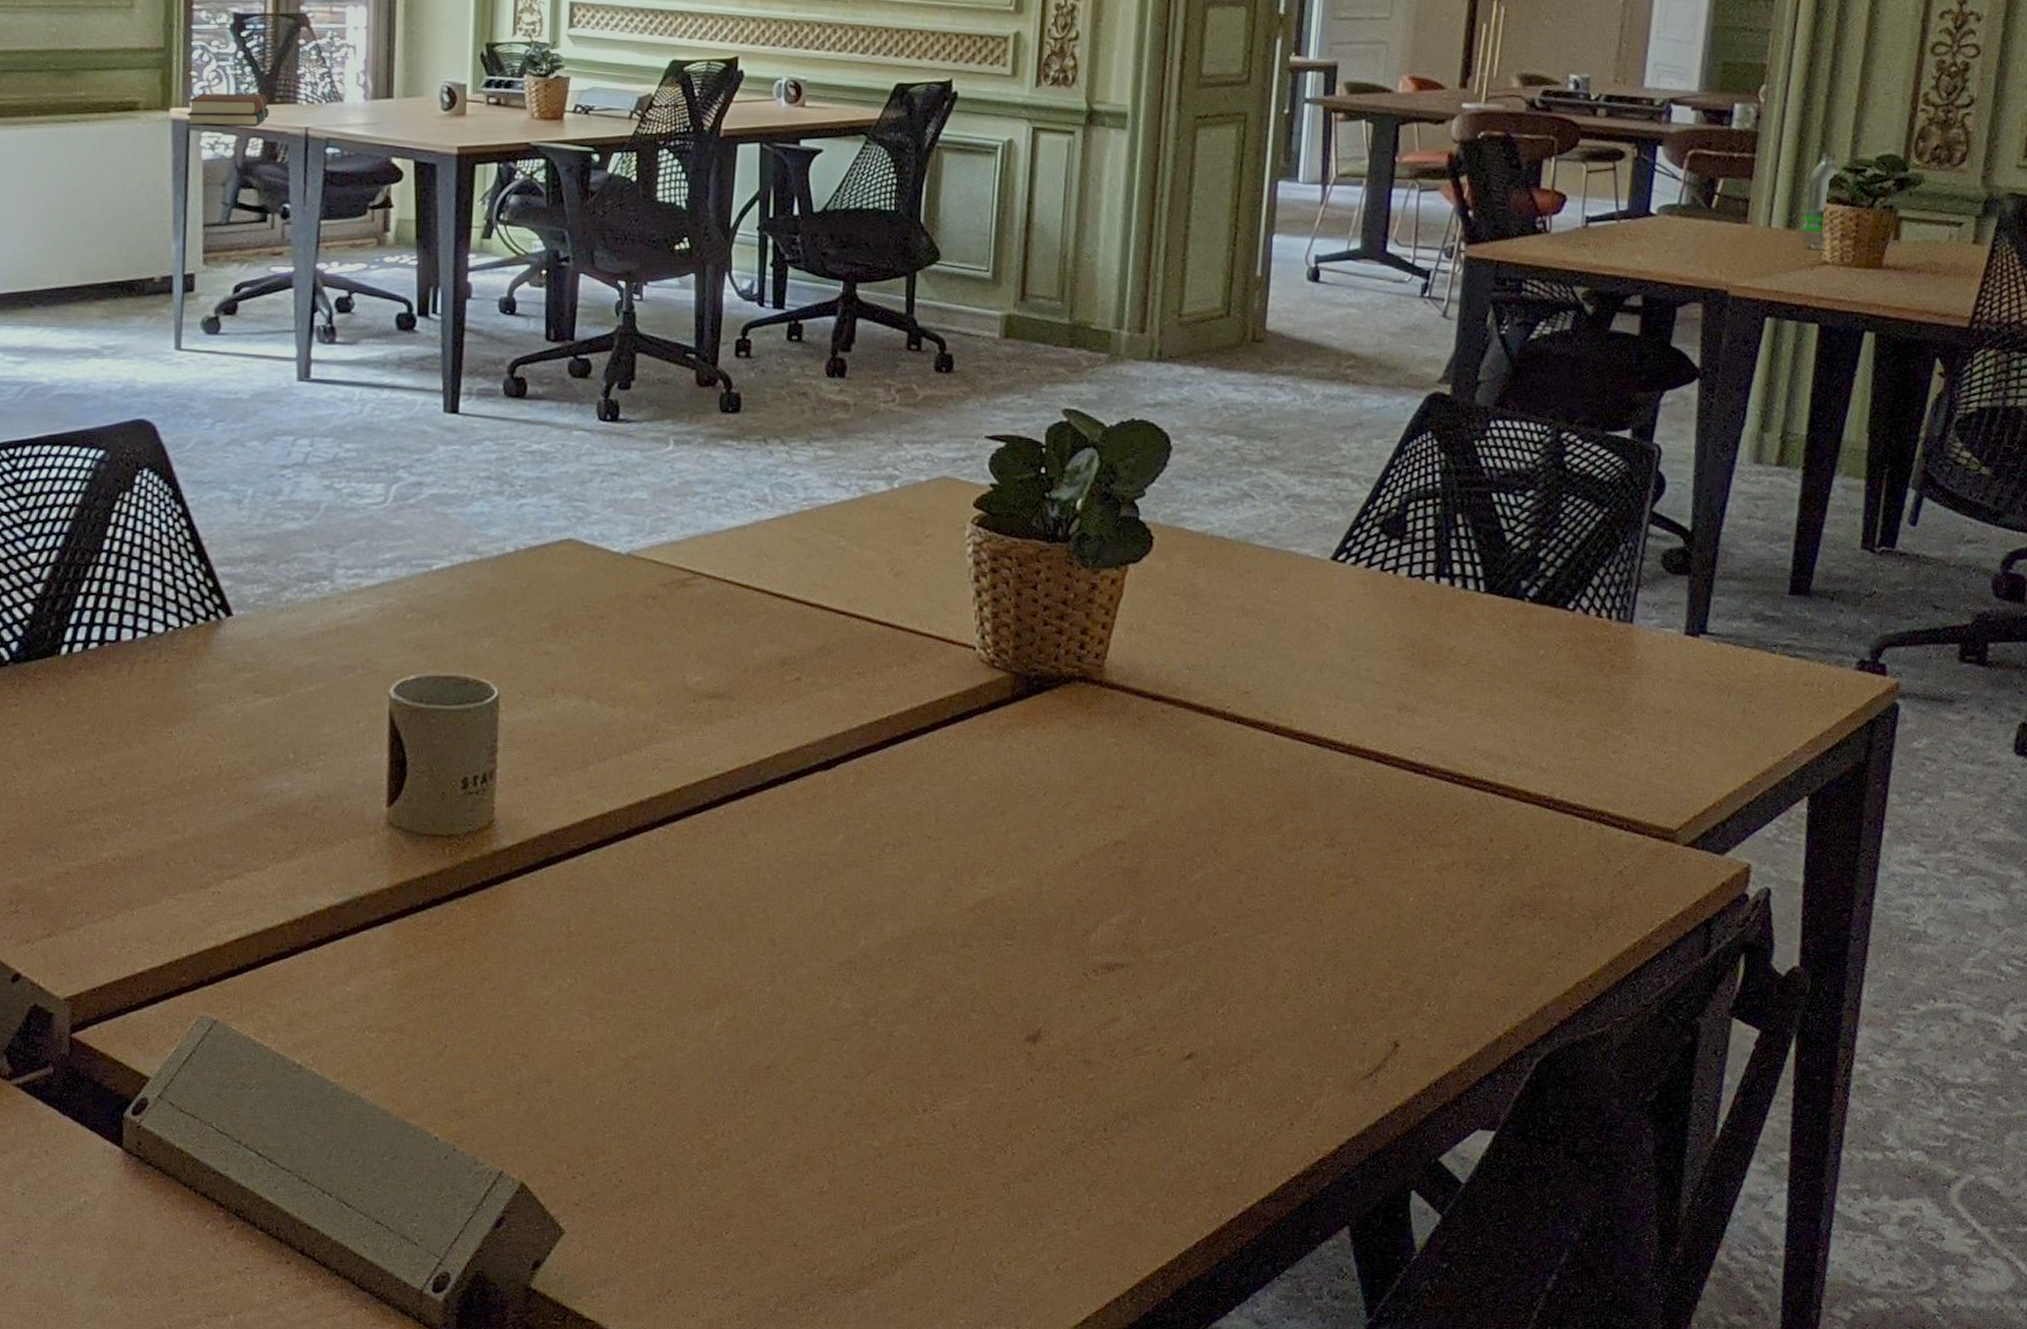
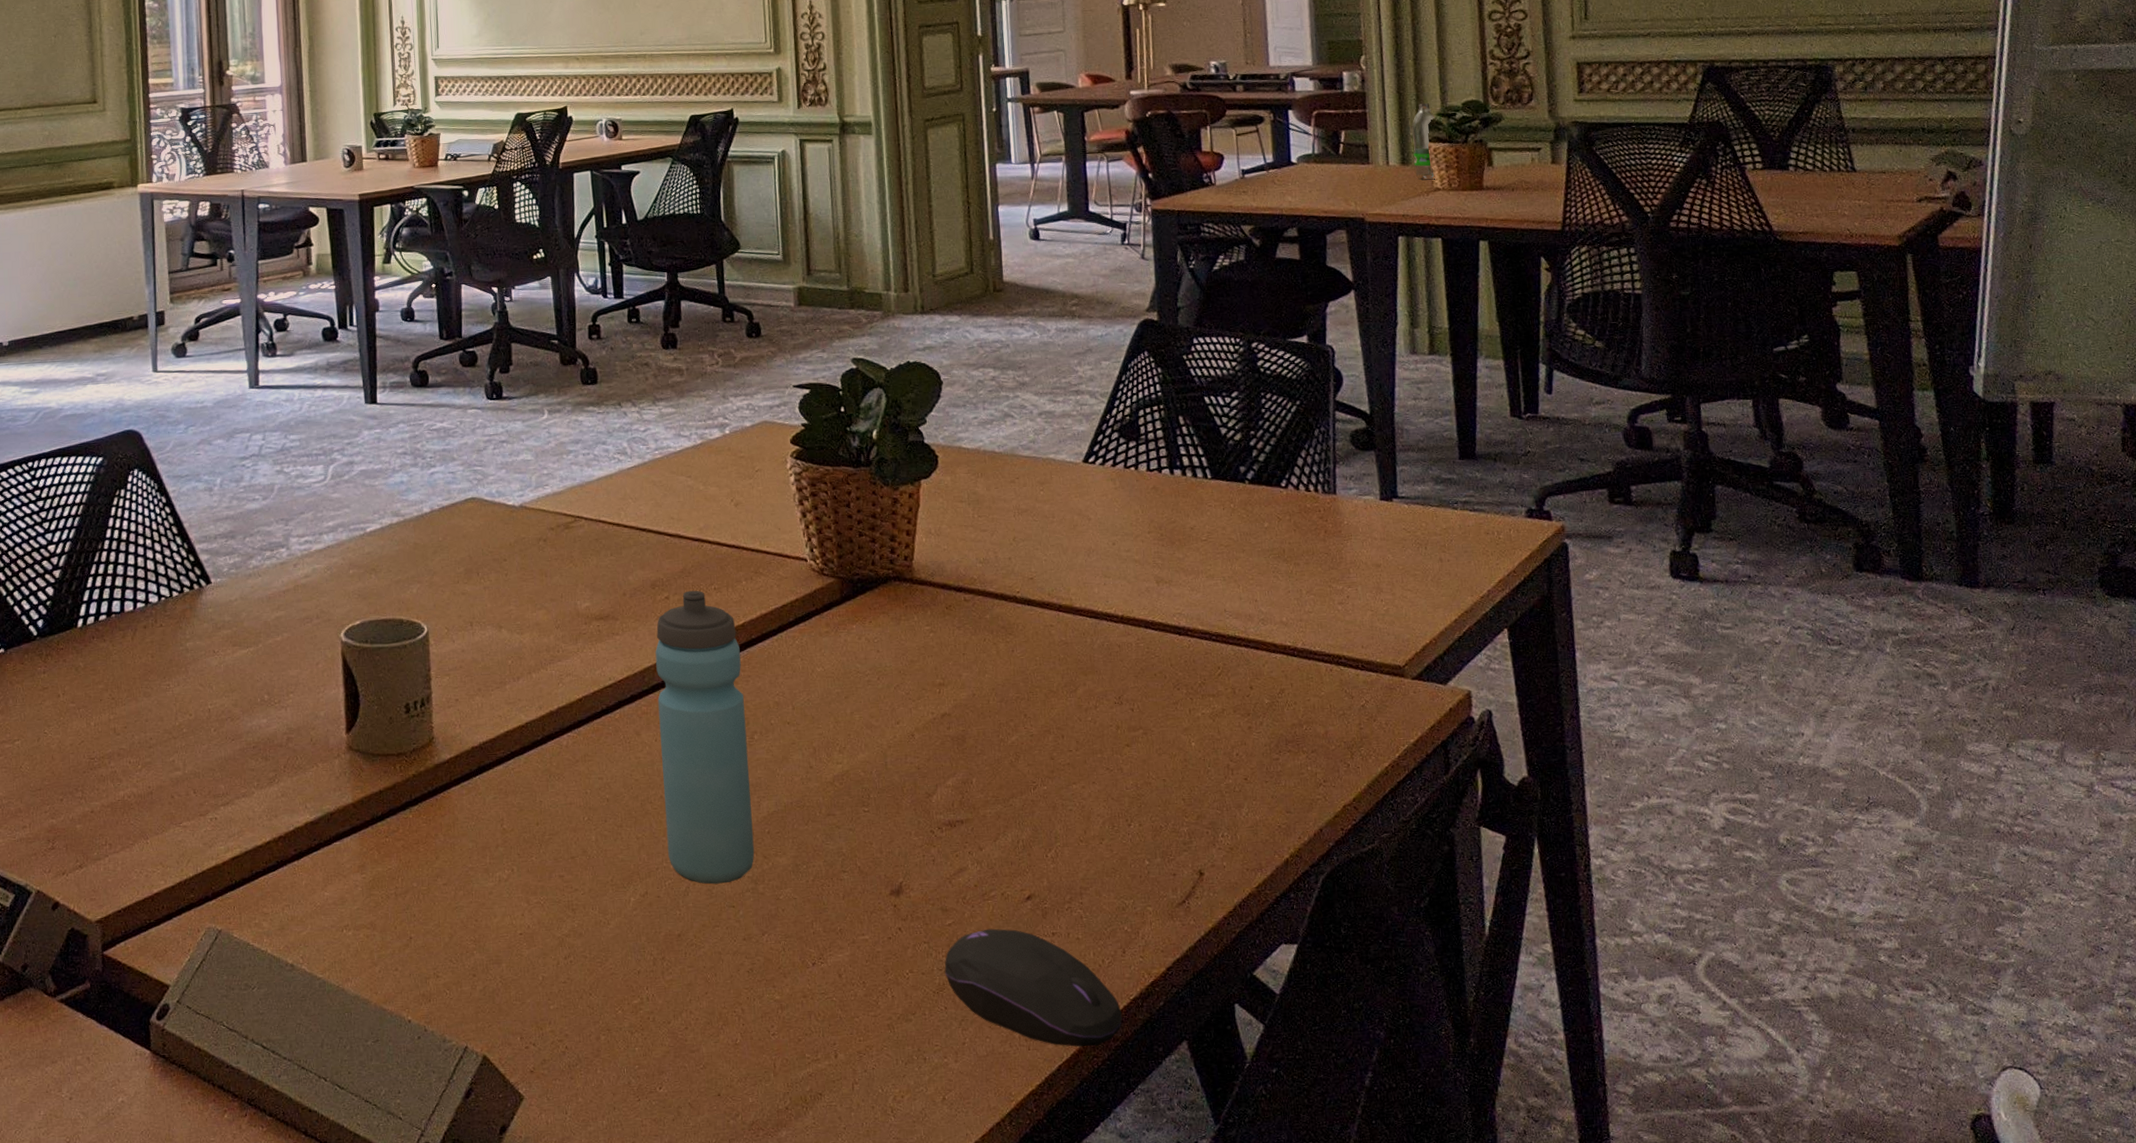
books: present [187,93,269,126] -> none [151,167,213,196]
water bottle: none [765,672,880,1014] -> present [655,590,755,884]
computer mouse: none [1078,1087,1279,1224] -> present [944,928,1123,1047]

